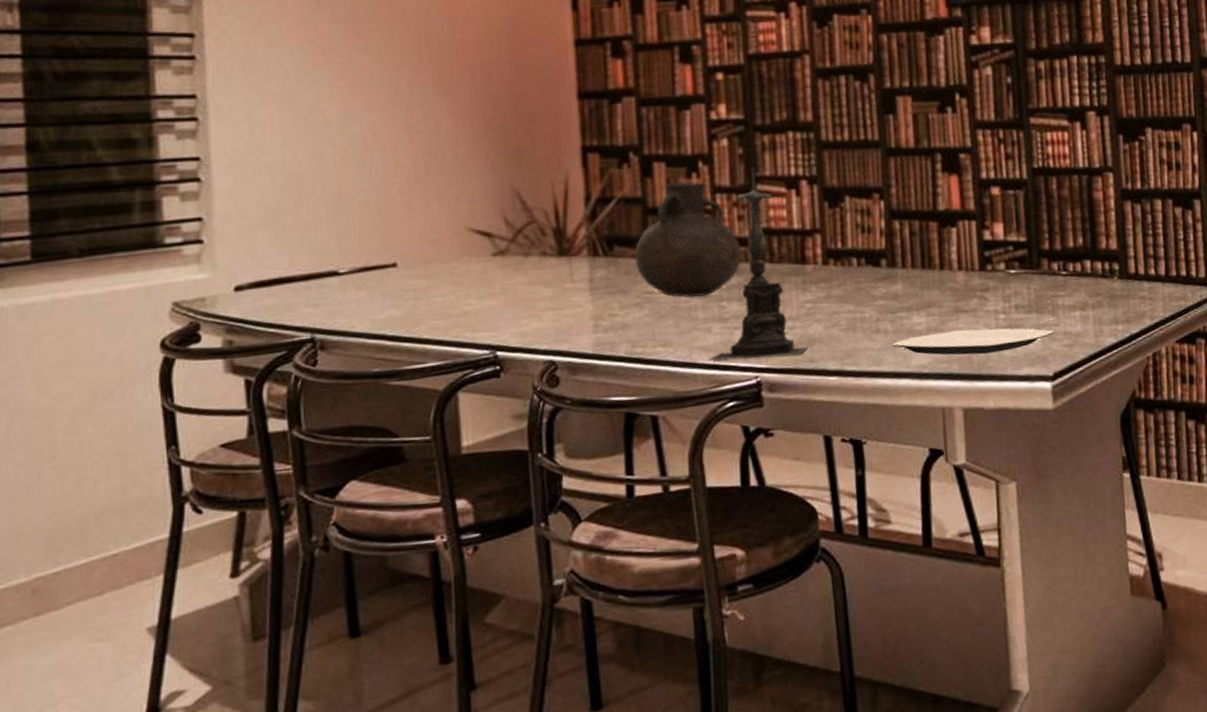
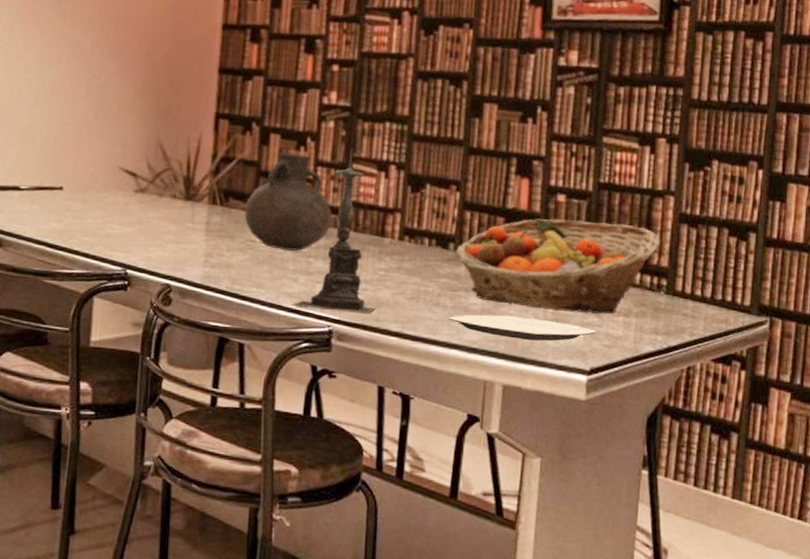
fruit basket: none [888,209,1106,318] -> present [454,219,660,315]

